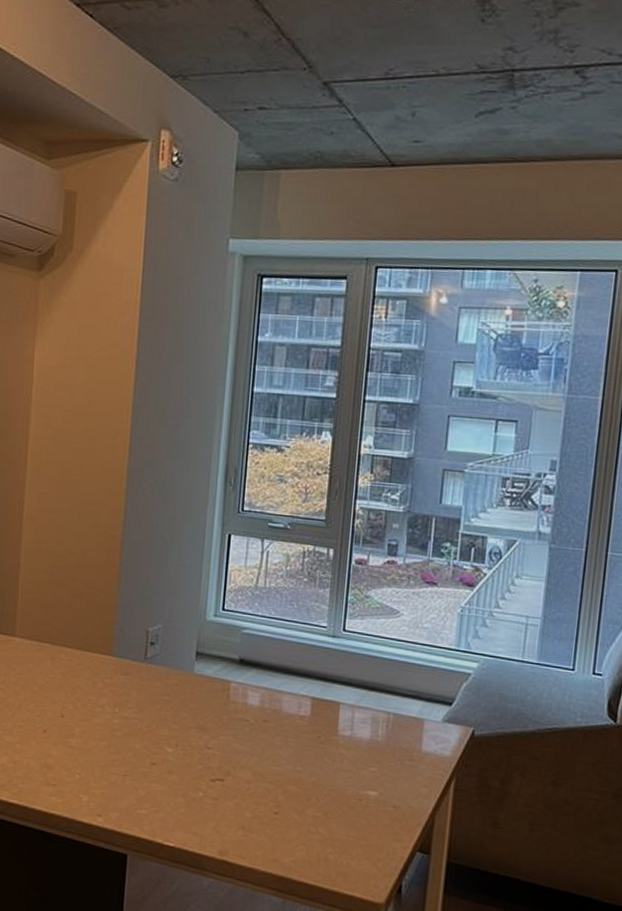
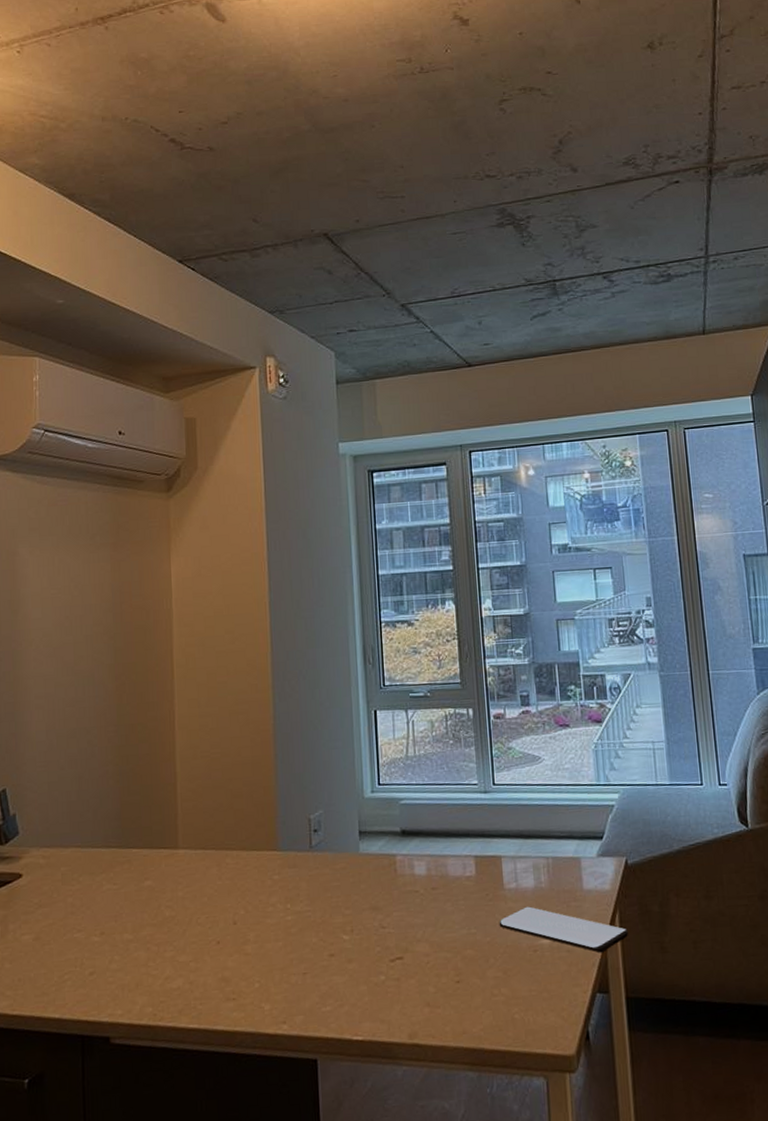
phone: none [326,756,461,816] -> present [499,906,628,953]

